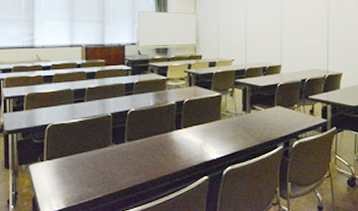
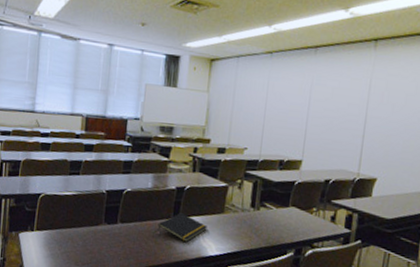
notepad: none [162,125,207,151] -> present [157,213,207,243]

